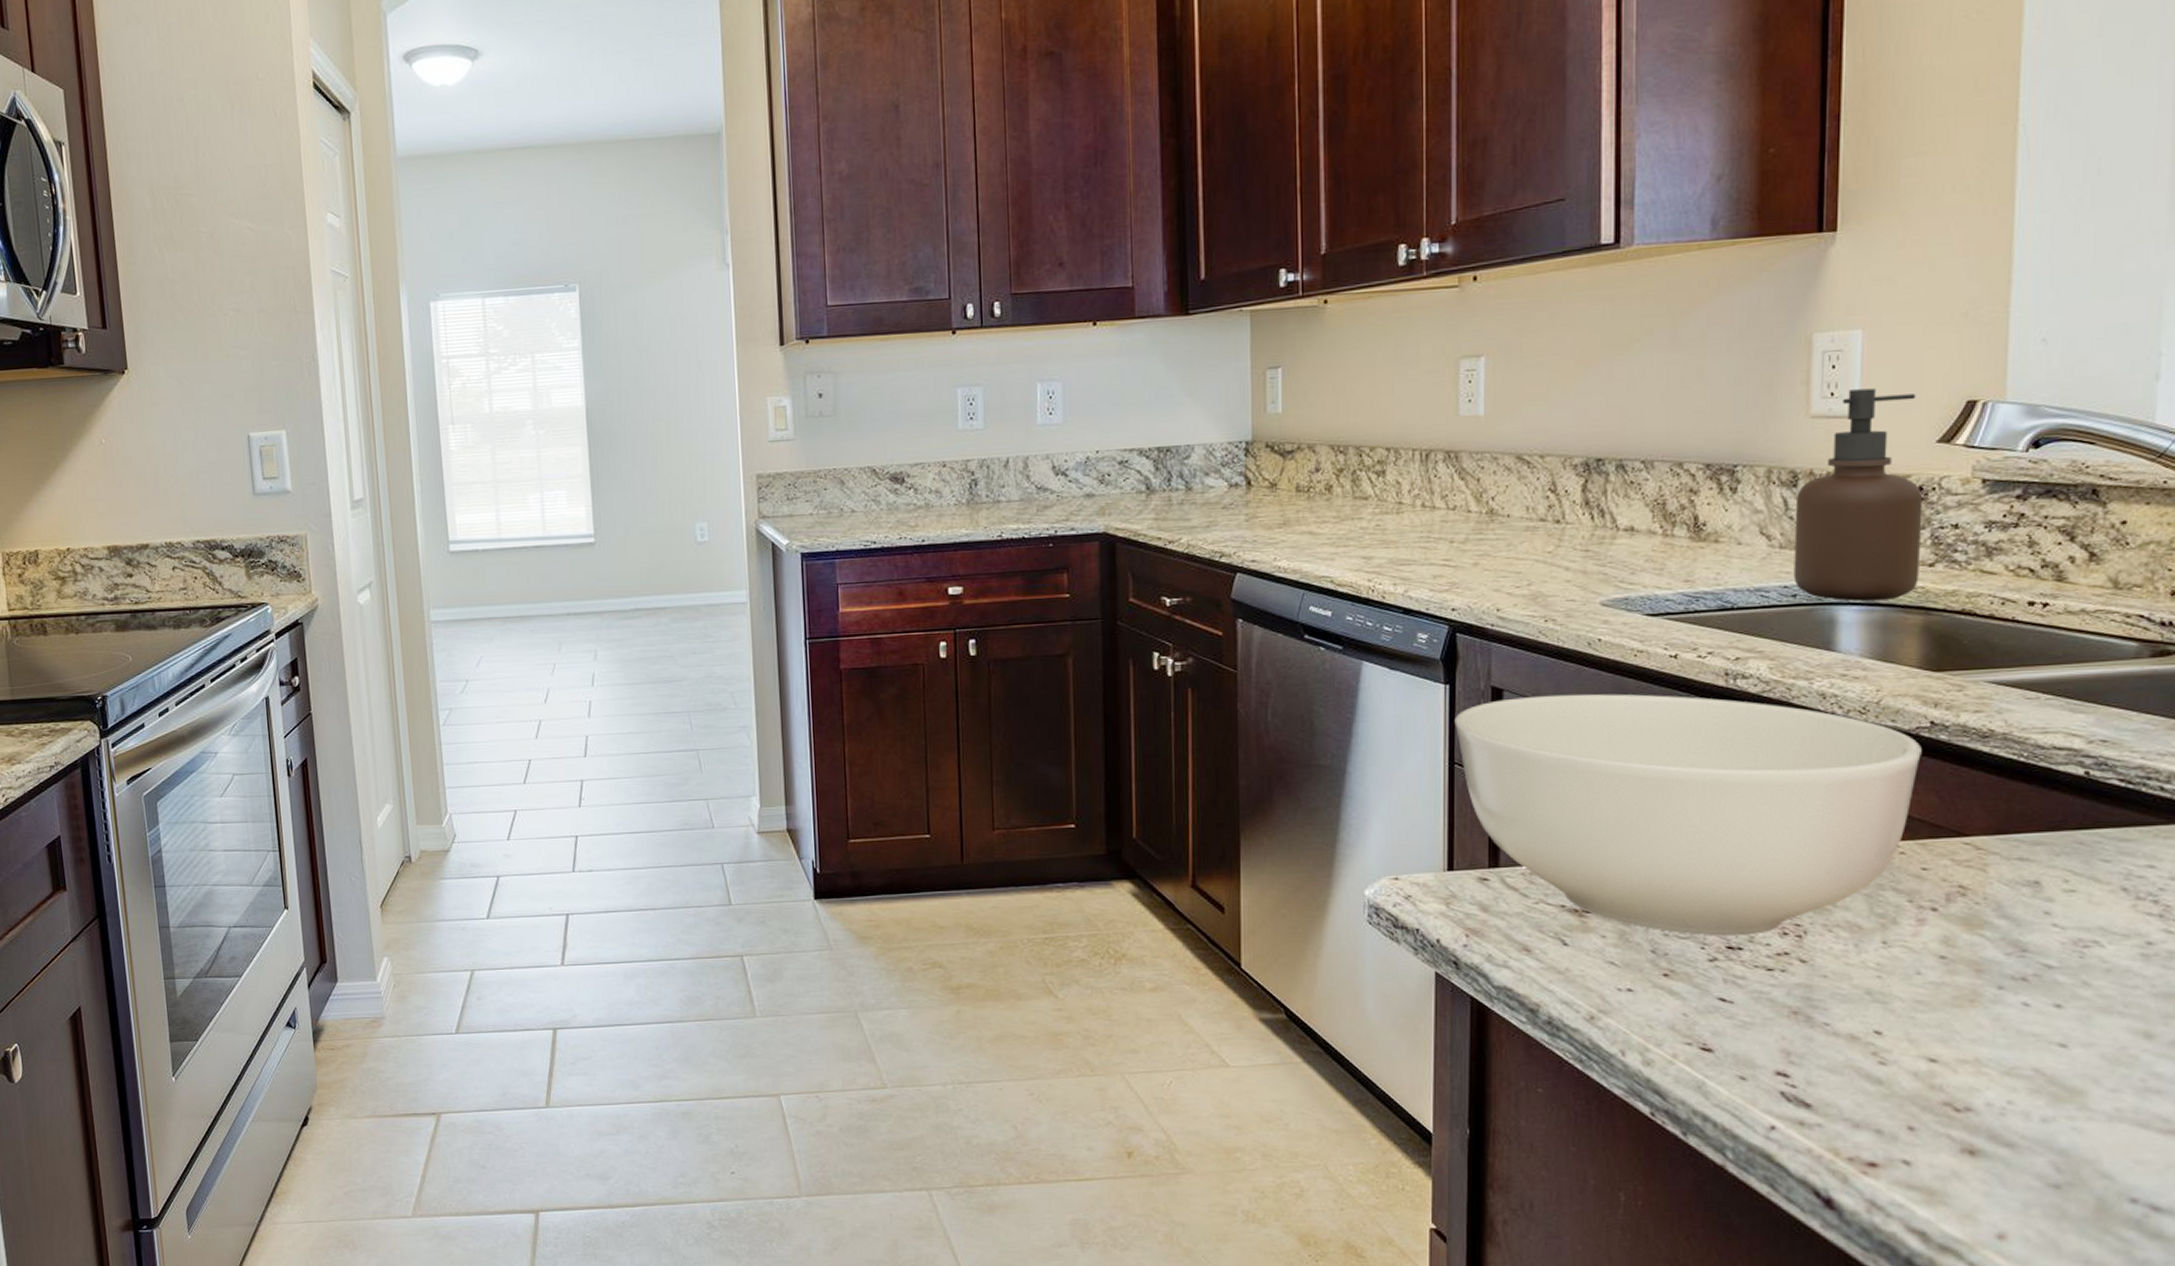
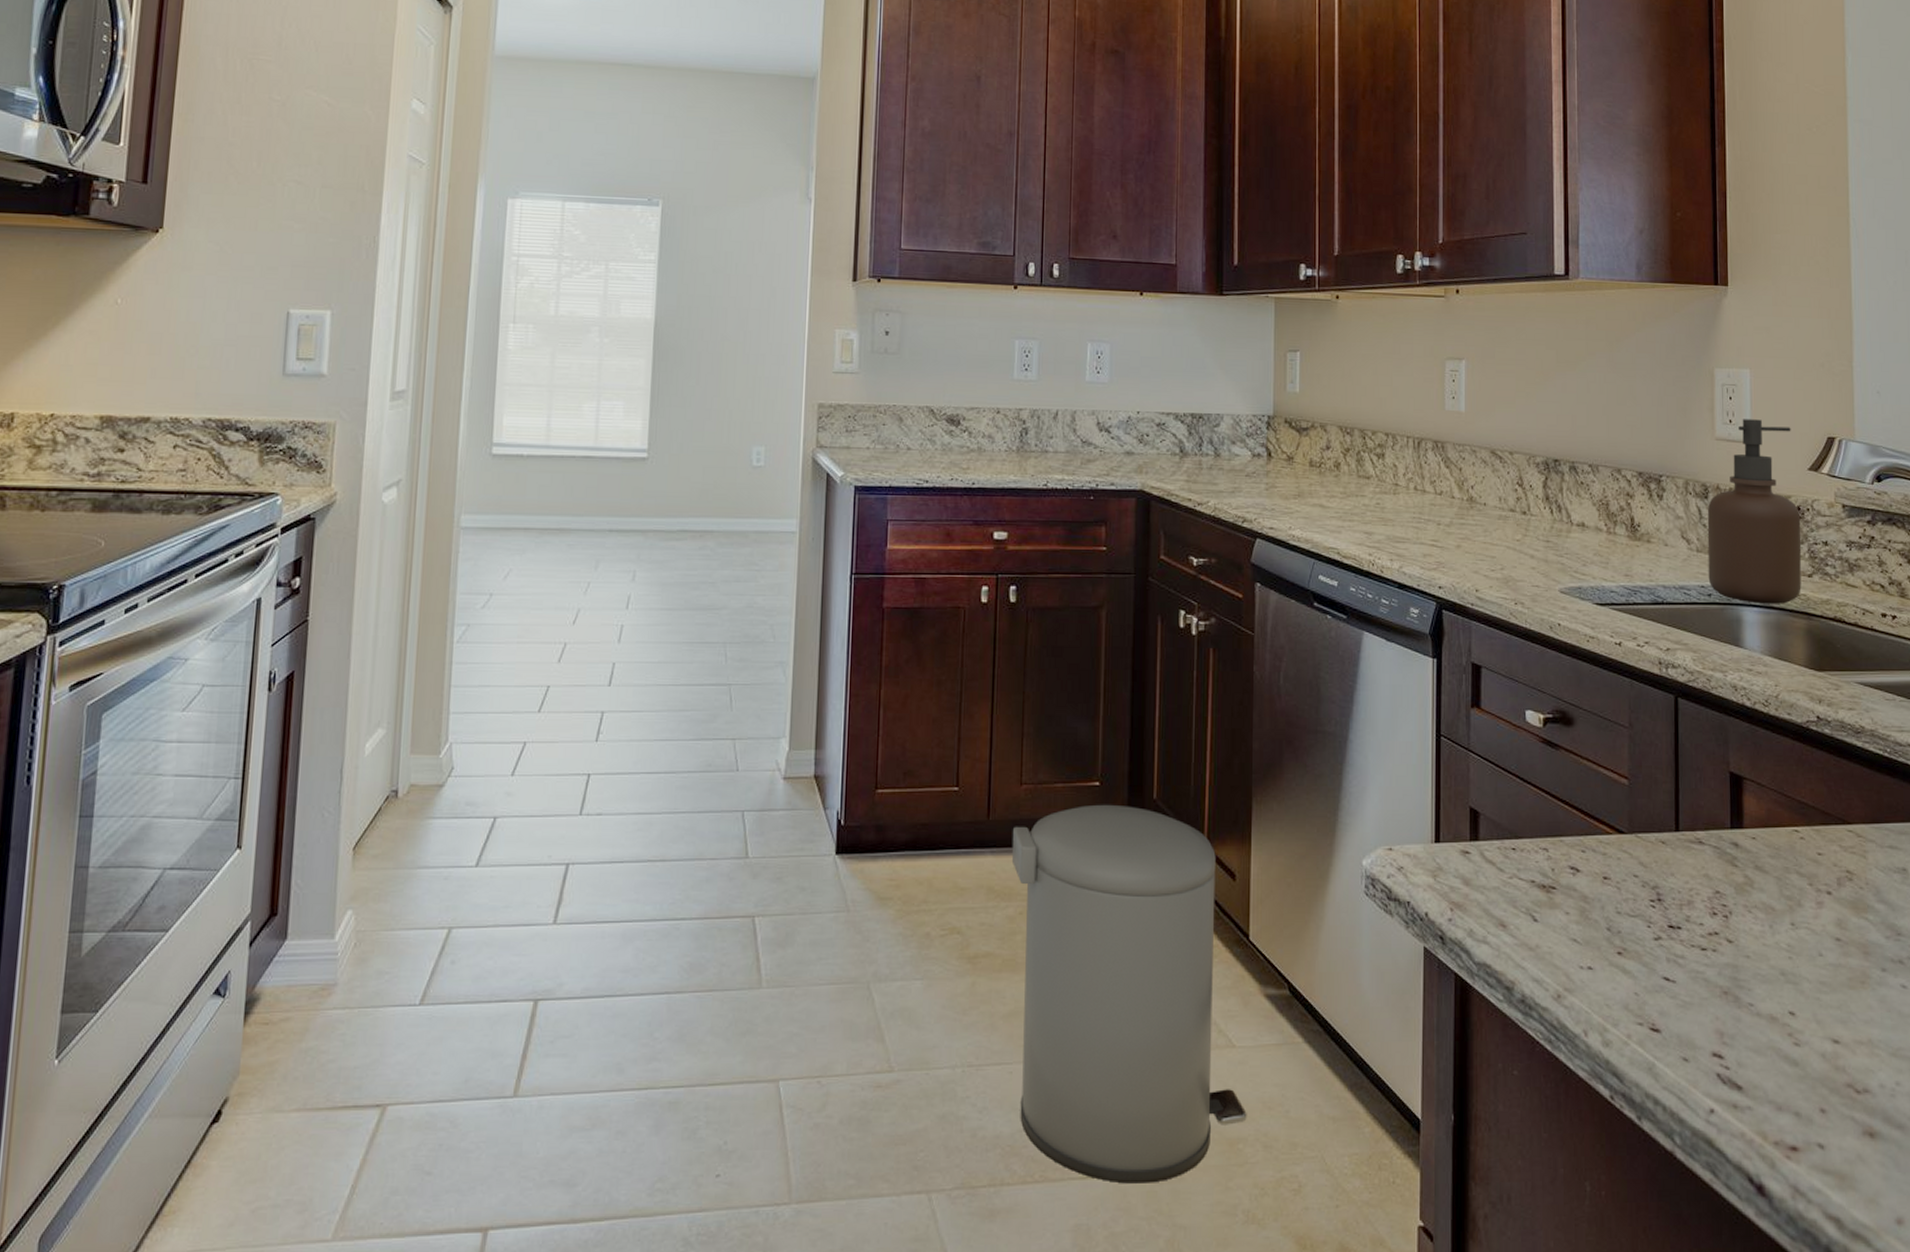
pedal bin: none [987,845,1244,1186] -> present [1011,804,1247,1184]
bowl: present [1454,693,1922,936] -> none [1441,674,1812,915]

